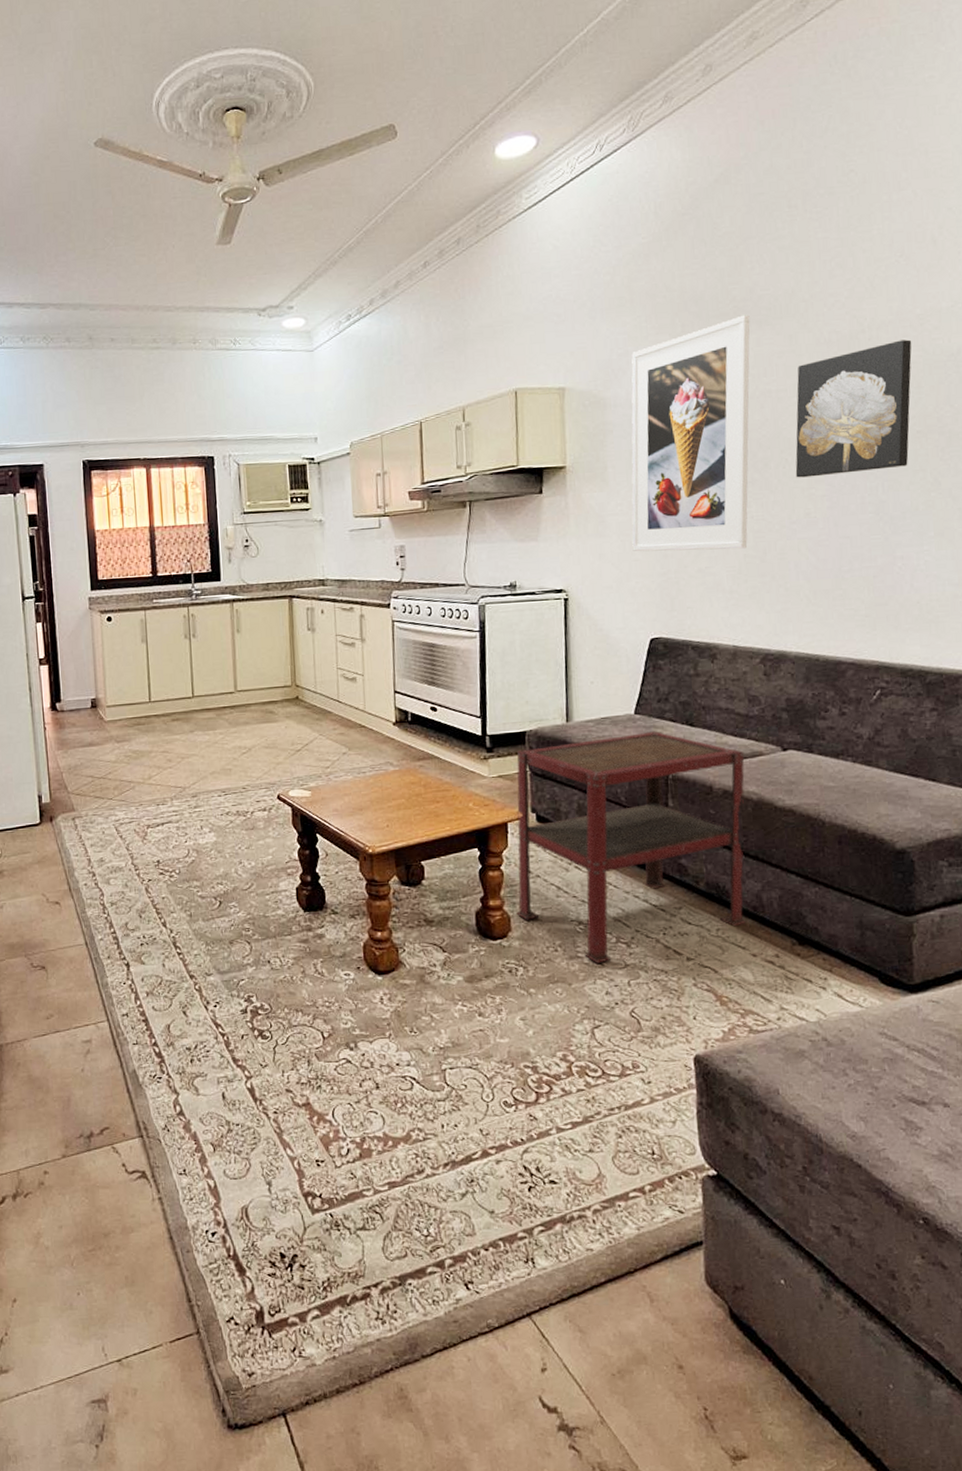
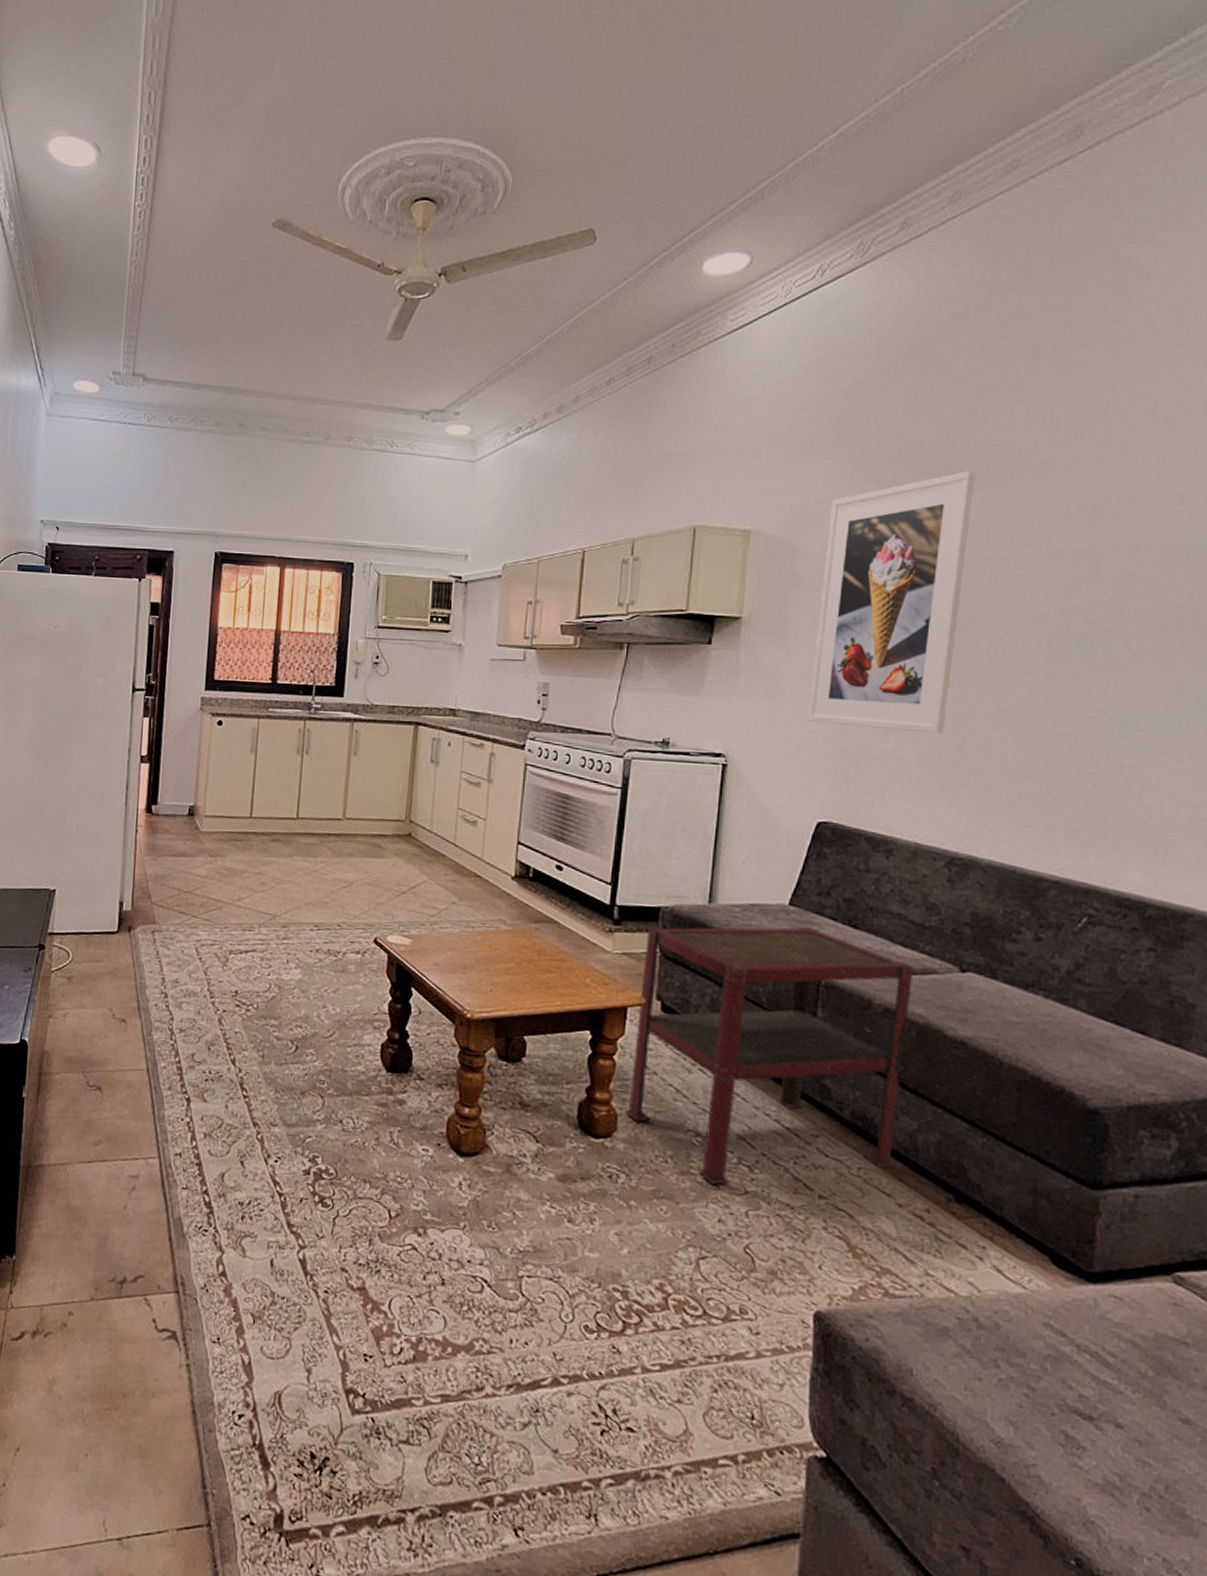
wall art: present [795,339,912,478] -> none [1010,518,1168,663]

